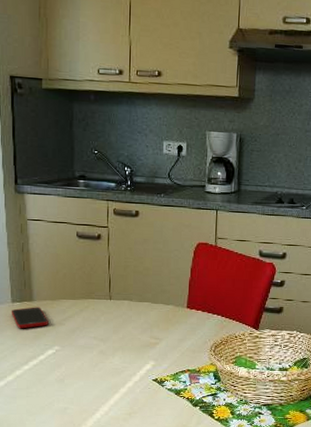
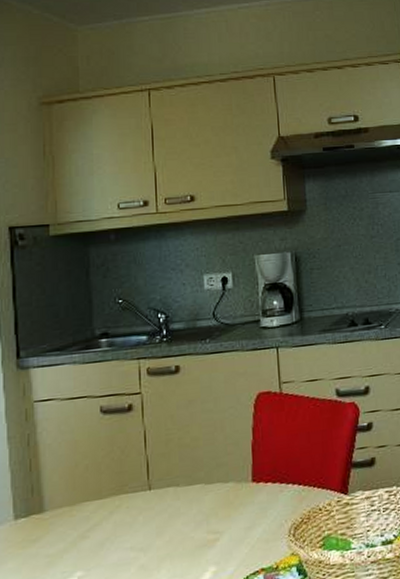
cell phone: present [11,307,49,329] -> none [13,518,67,556]

